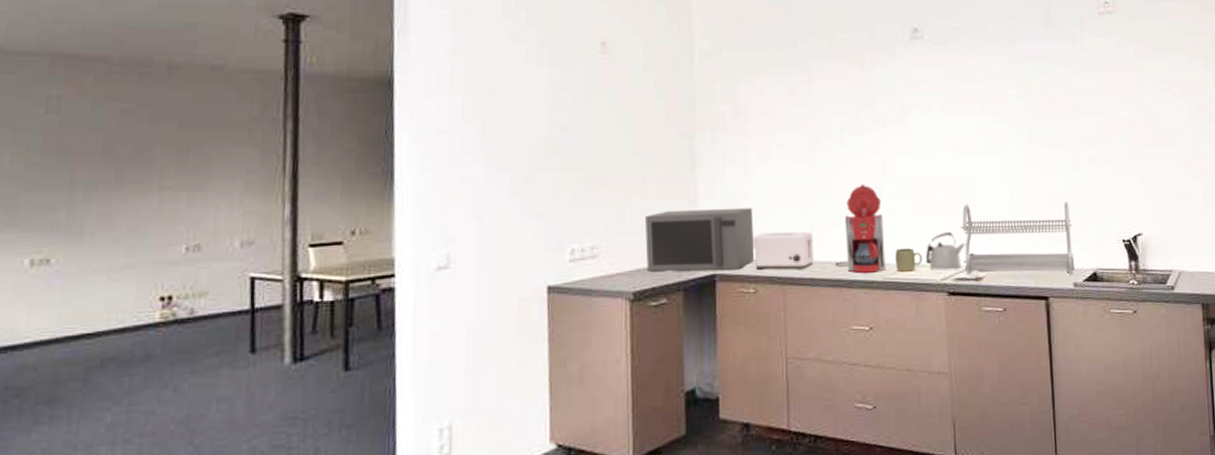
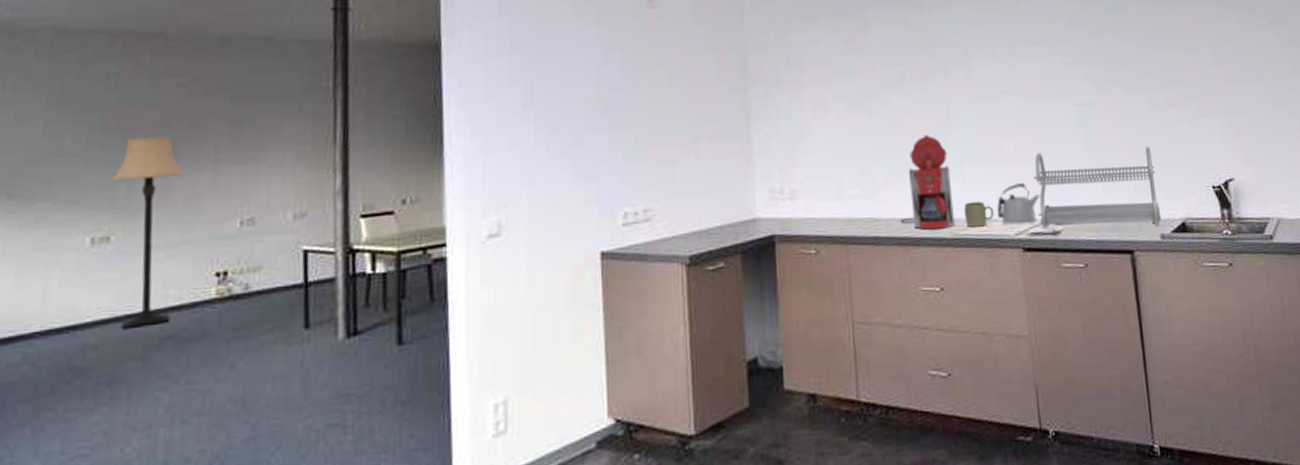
lamp: none [52,161,130,351] -> present [111,137,186,330]
microwave: present [644,208,755,272] -> none [698,164,815,234]
toaster: present [754,231,814,270] -> none [813,186,878,229]

